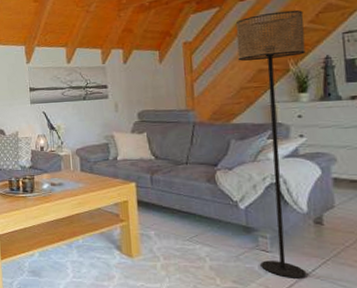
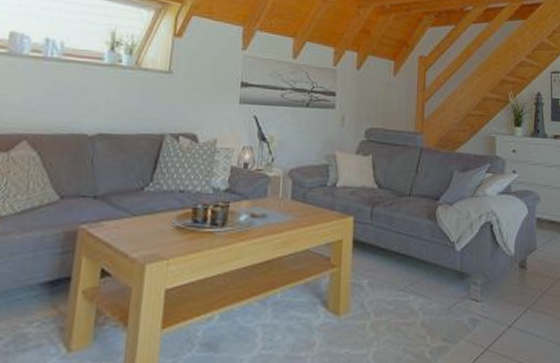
floor lamp: present [235,10,307,279] -> none [467,40,523,331]

